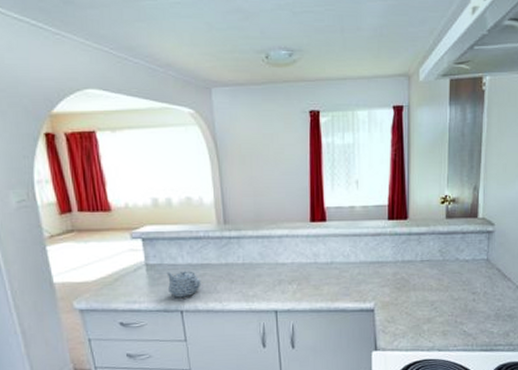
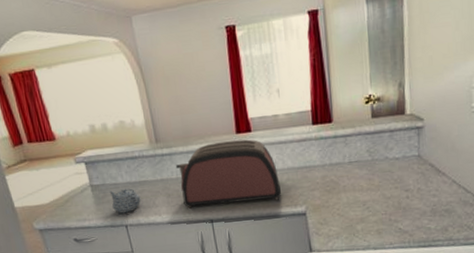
toaster: none [243,229,352,297] -> present [175,139,282,209]

